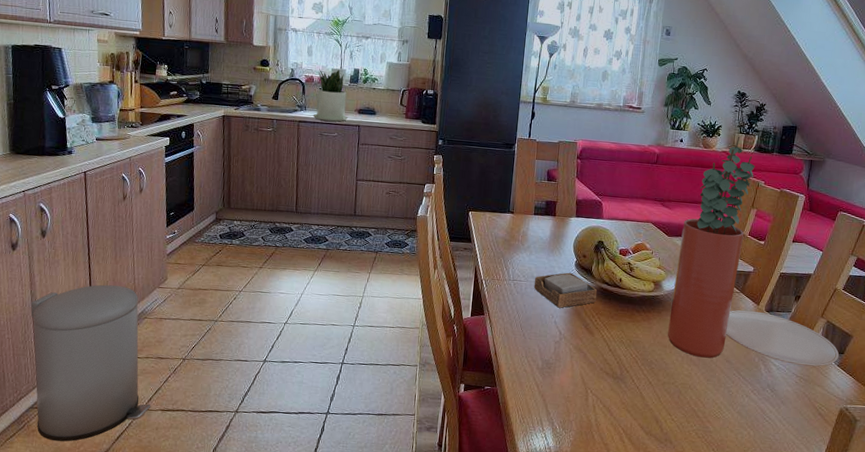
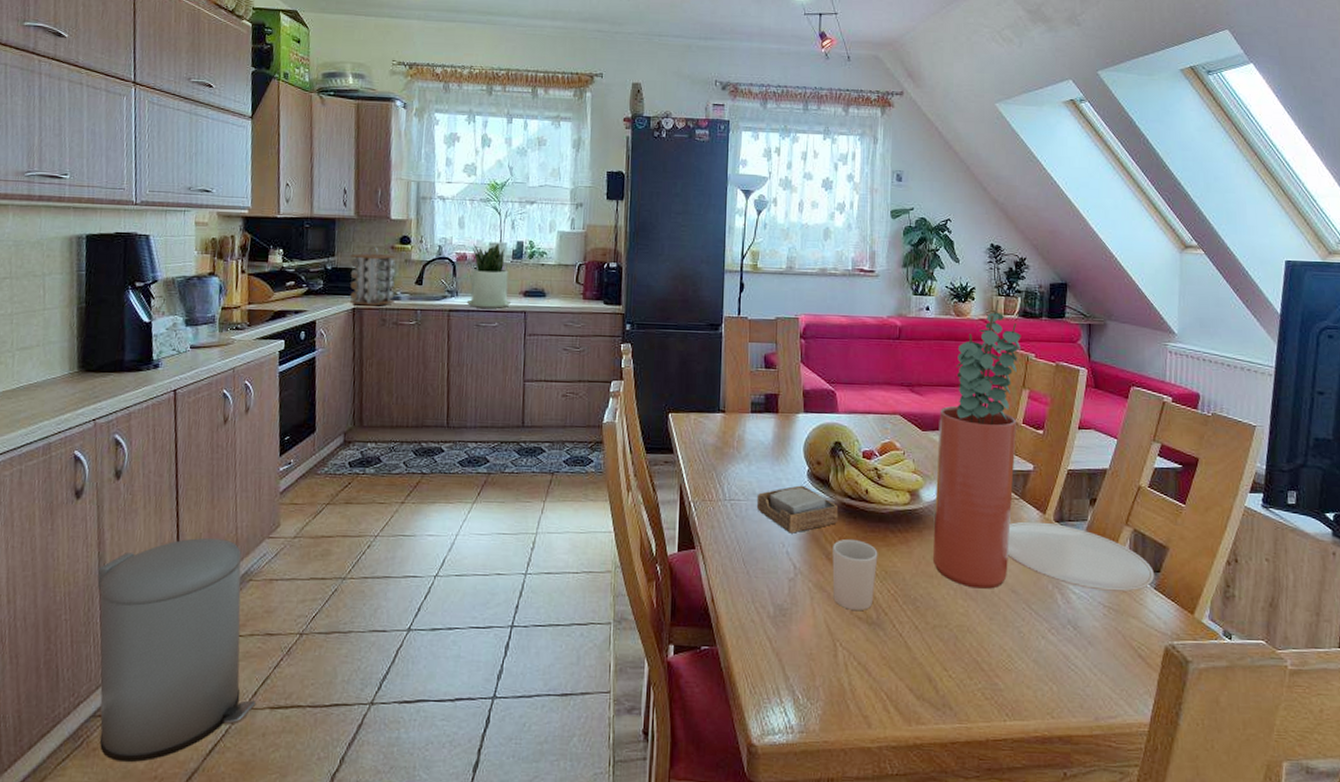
spice rack: none [220,66,257,115] -> present [349,246,396,306]
mug: none [588,315,626,369] -> present [832,539,878,611]

